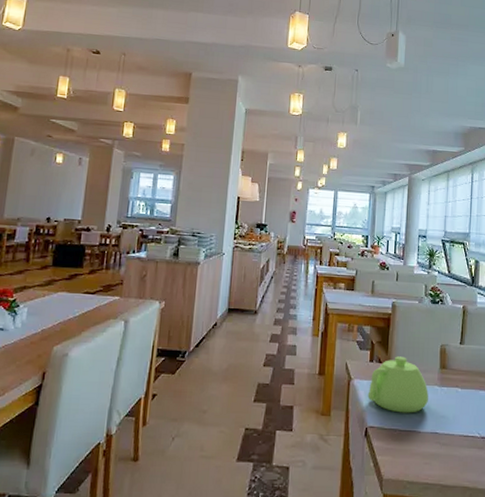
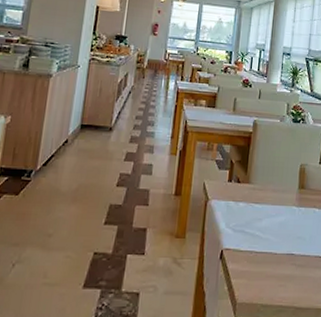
teapot: present [367,356,428,413] -> none [224,176,286,235]

